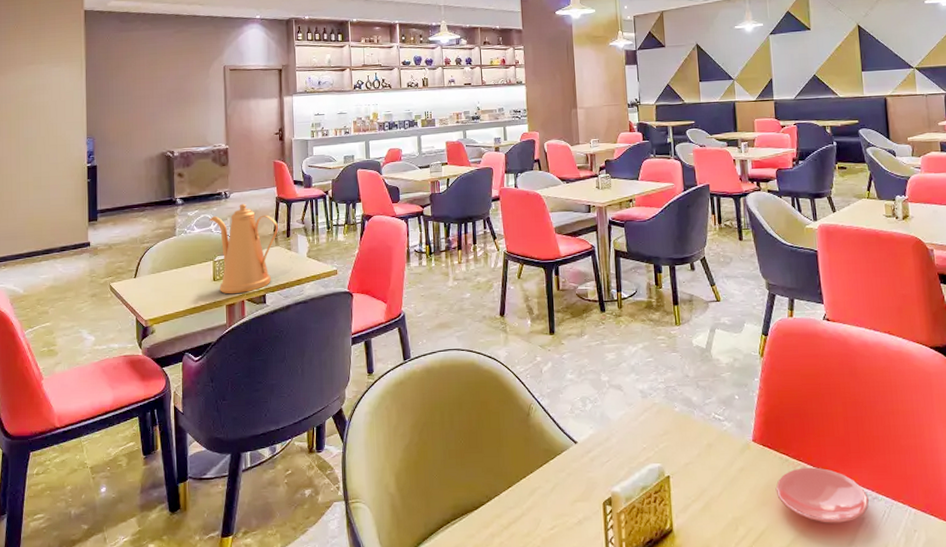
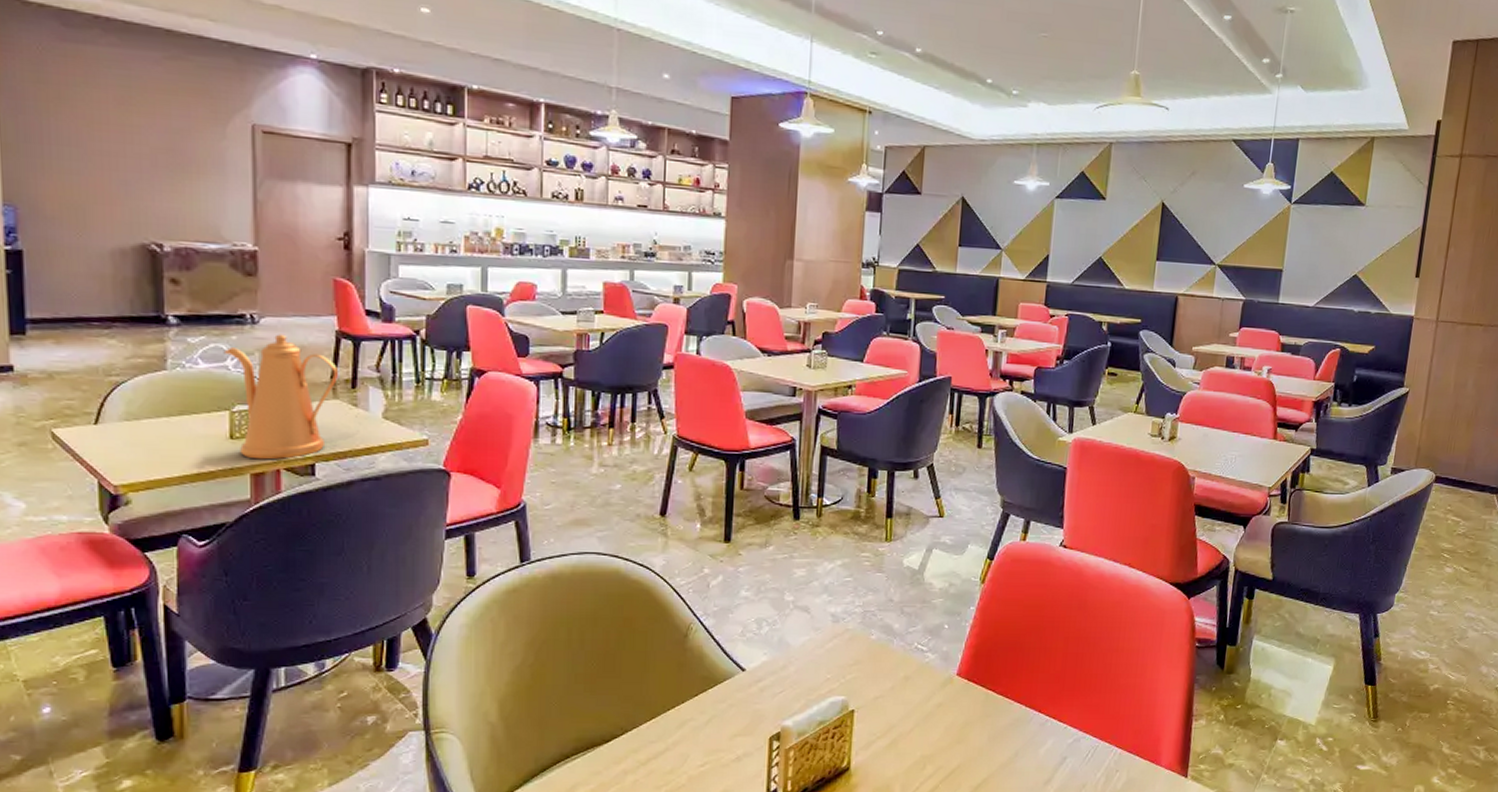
saucer: present [775,467,869,523] -> none [974,705,1074,763]

